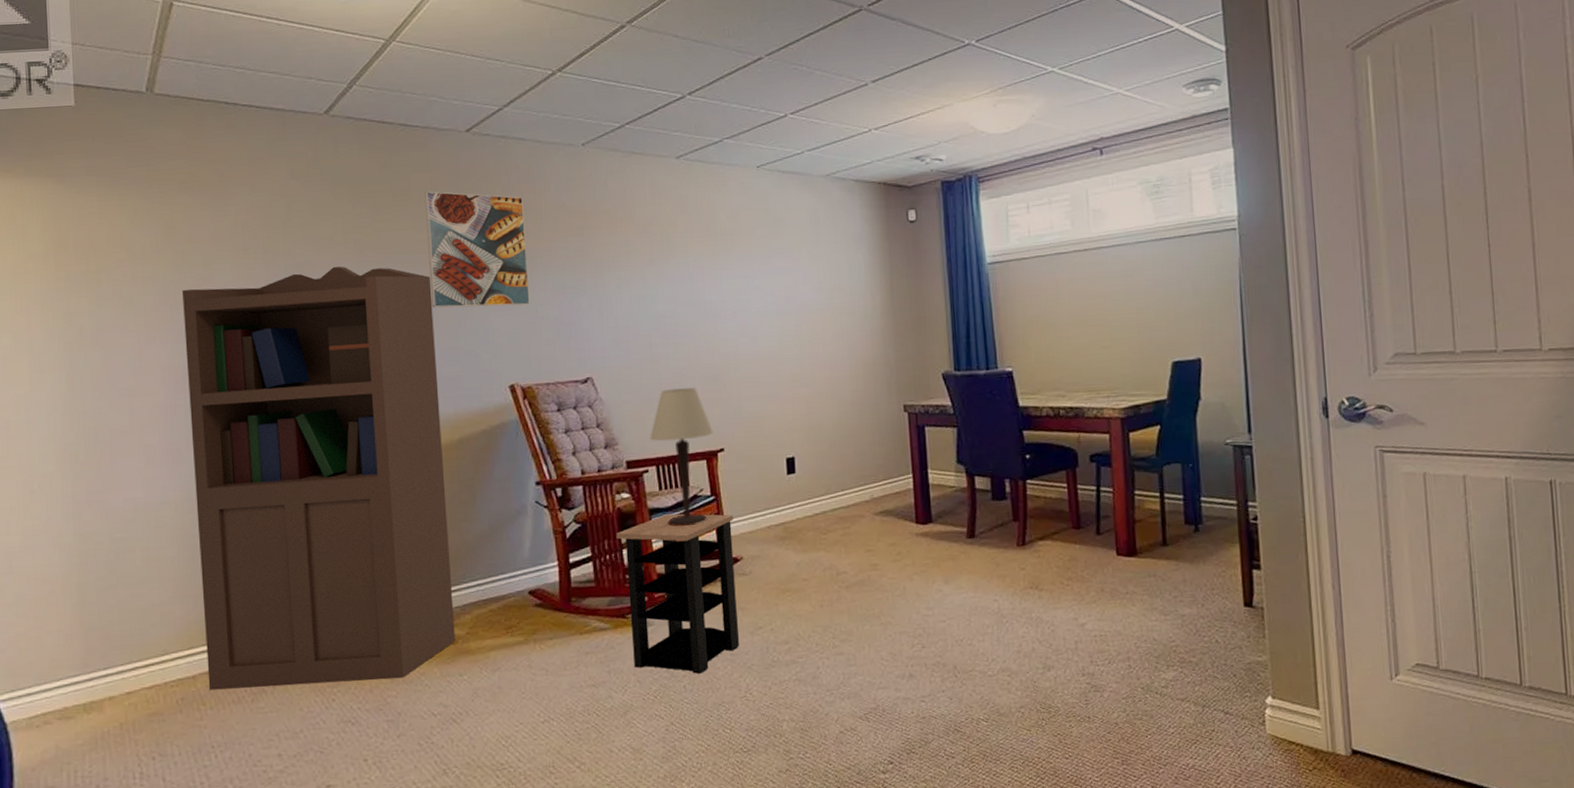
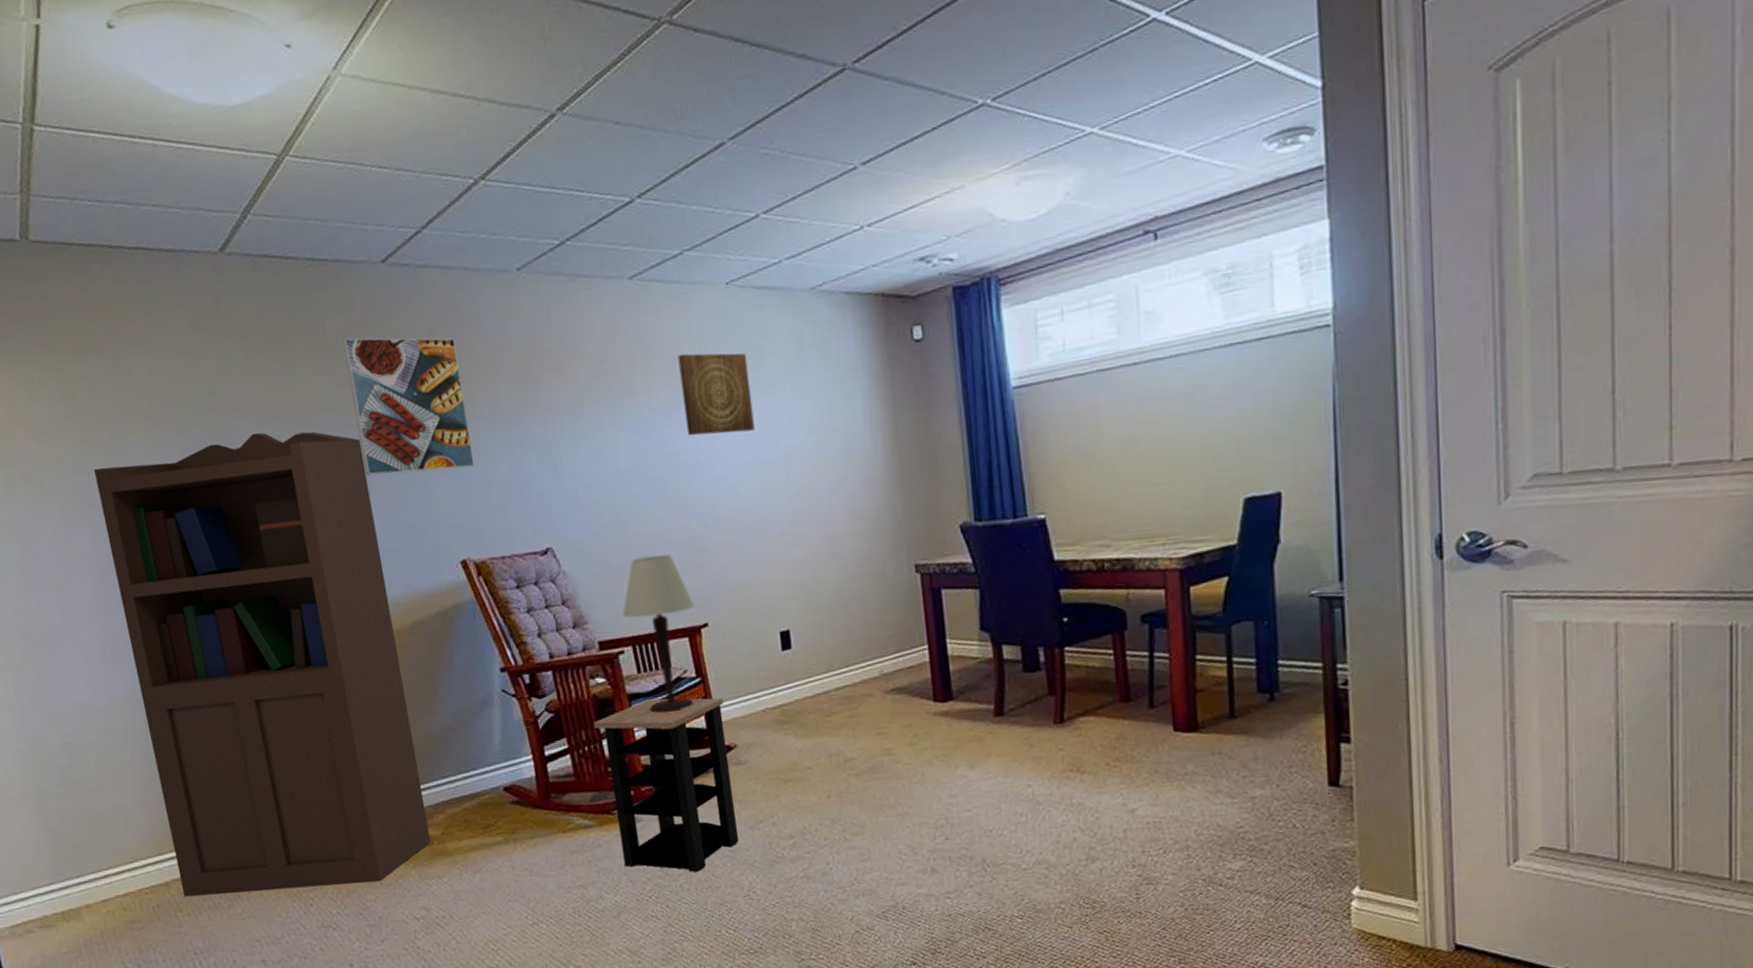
wall art: none [713,221,774,289] -> present [677,353,755,436]

